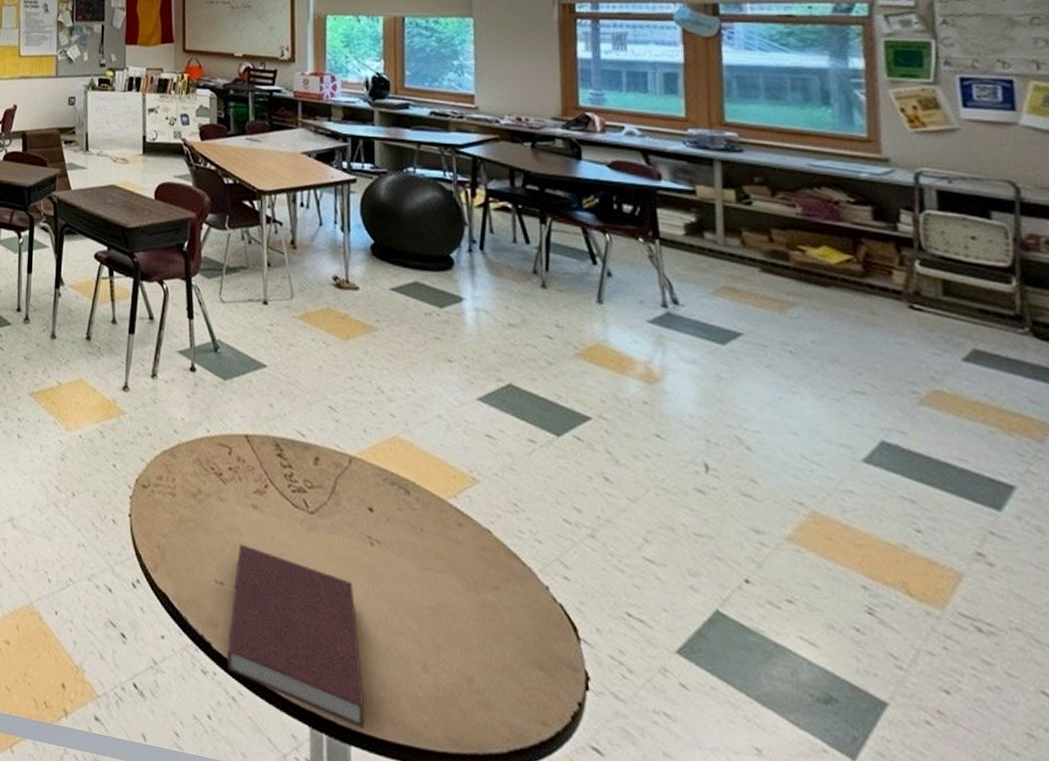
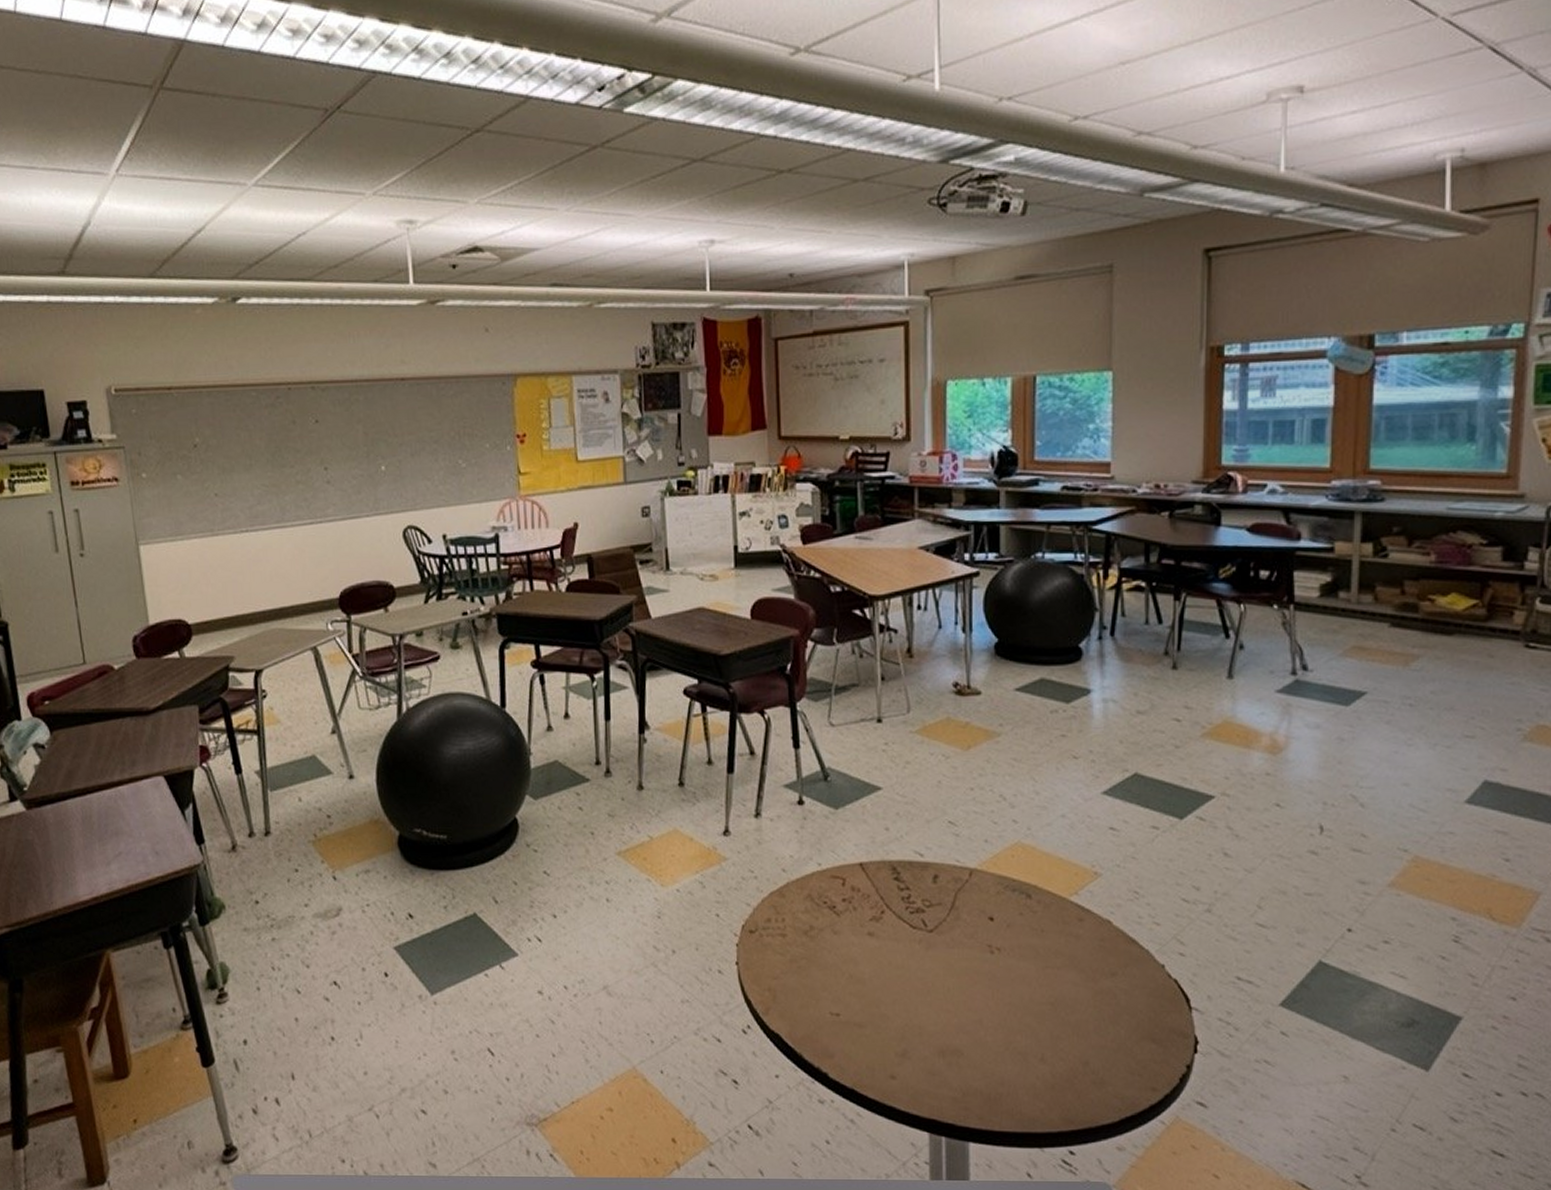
notebook: present [226,543,364,729] -> none [844,973,982,1125]

